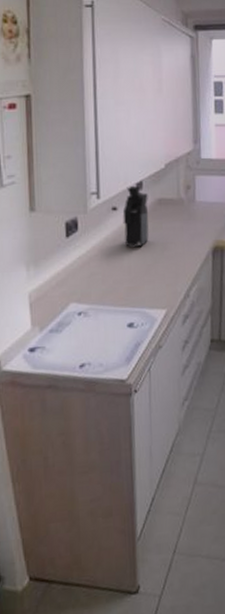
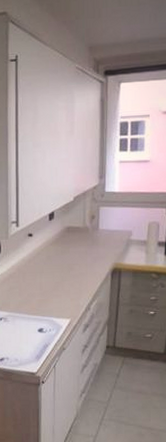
coffee maker: present [122,186,149,247] -> none [37,216,59,267]

